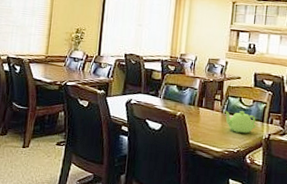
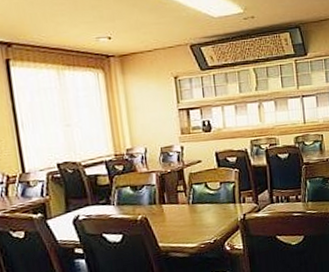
teapot: present [224,110,256,134] -> none [190,197,229,222]

